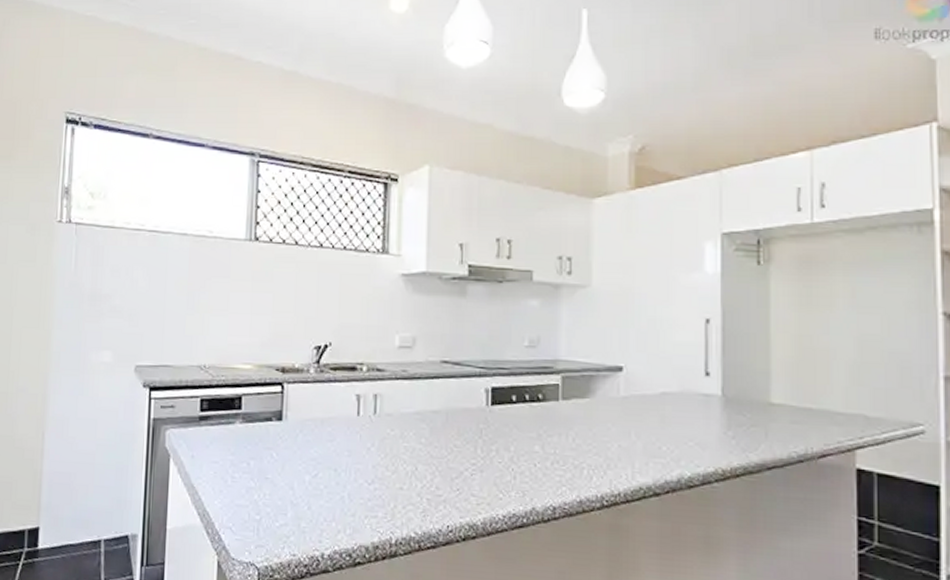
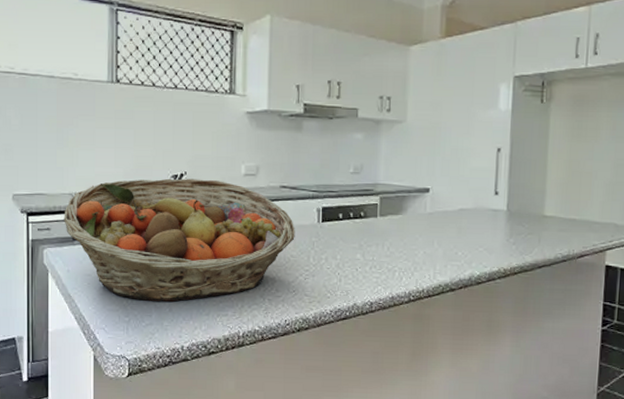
fruit basket: none [190,350,459,498] -> present [64,178,295,302]

